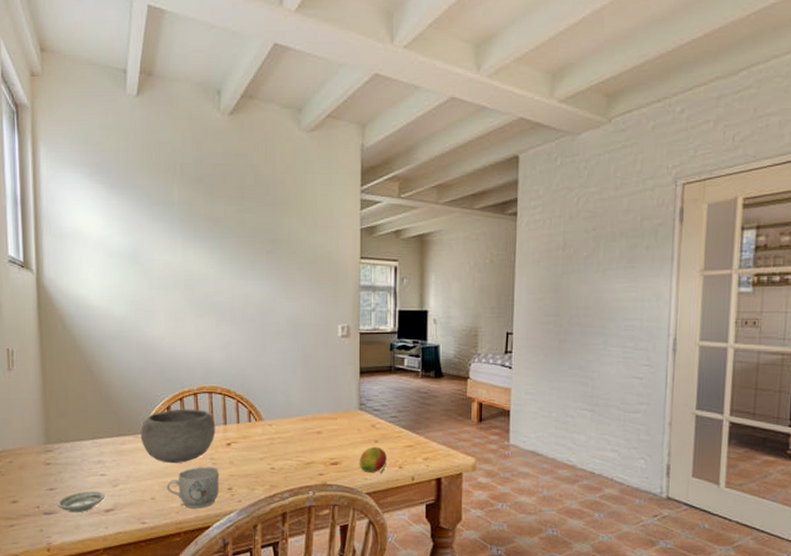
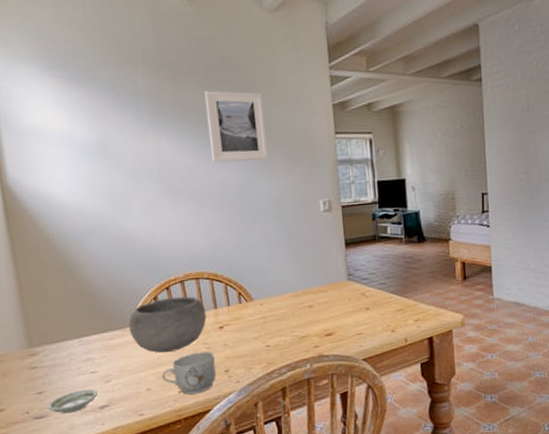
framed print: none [235,207,293,280] -> present [204,90,269,163]
fruit: present [359,446,387,474] -> none [352,313,380,340]

